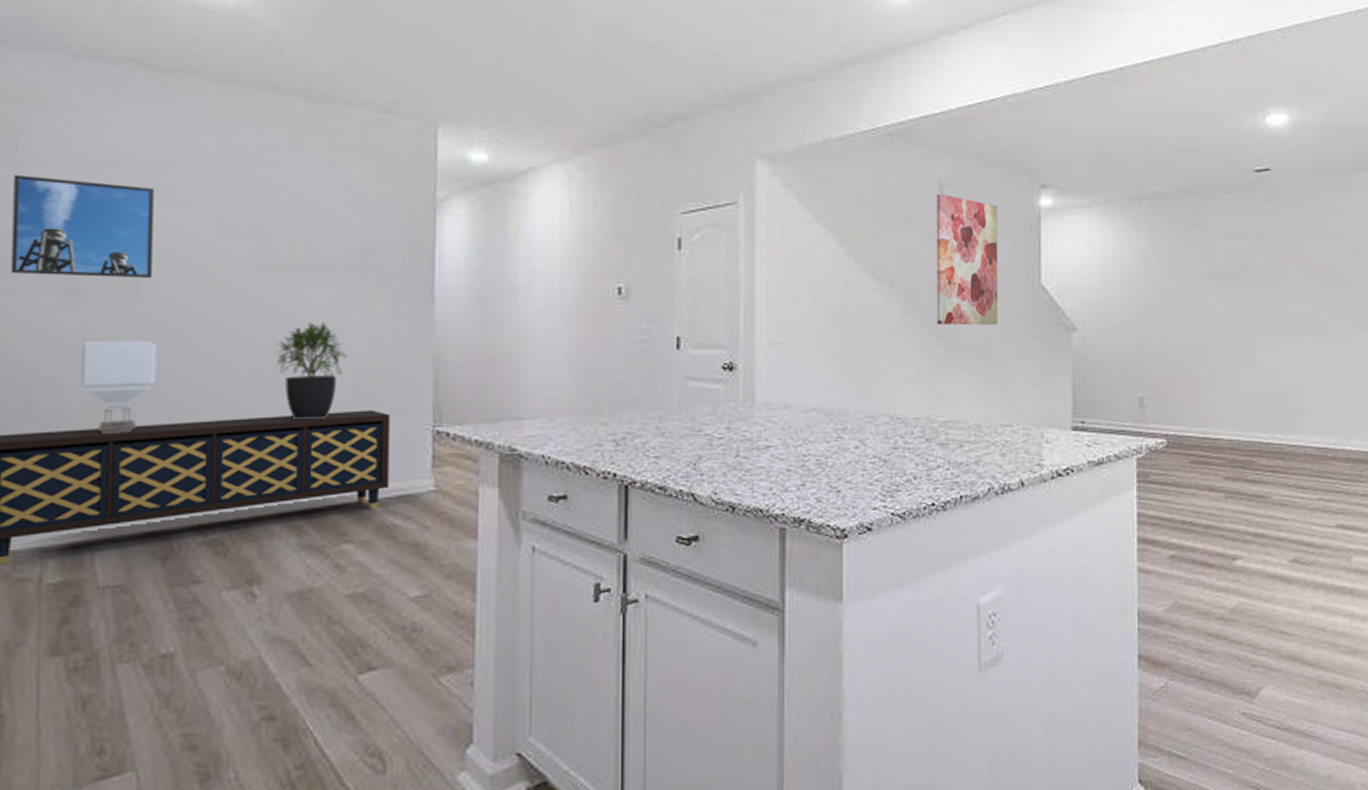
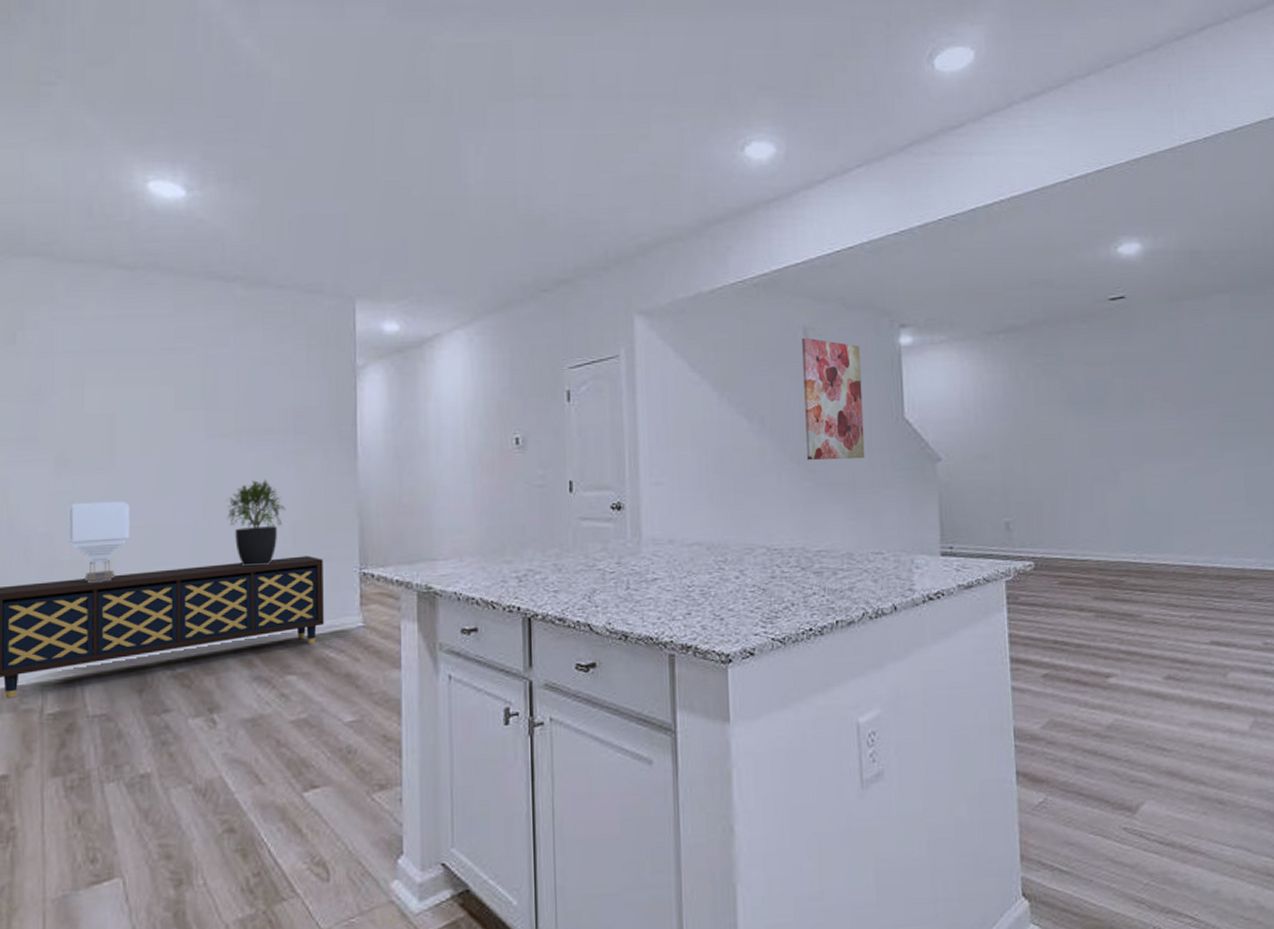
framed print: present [11,175,154,279] -> none [13,364,124,449]

